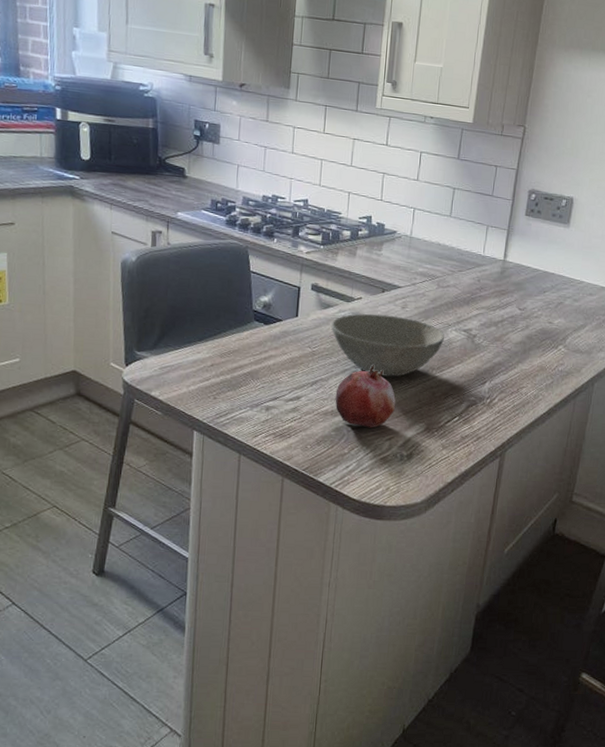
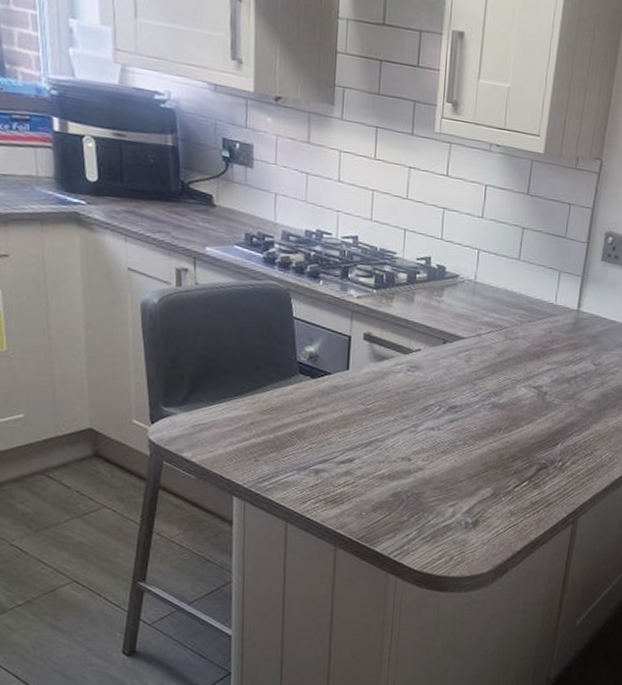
bowl: present [331,313,444,377] -> none [387,367,513,438]
fruit: present [335,365,396,428] -> none [392,424,460,494]

